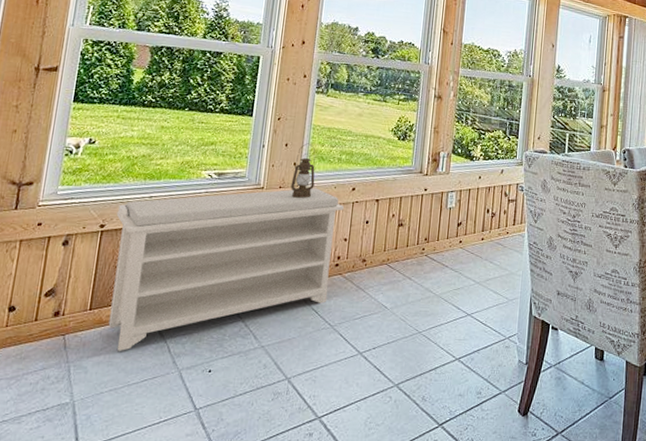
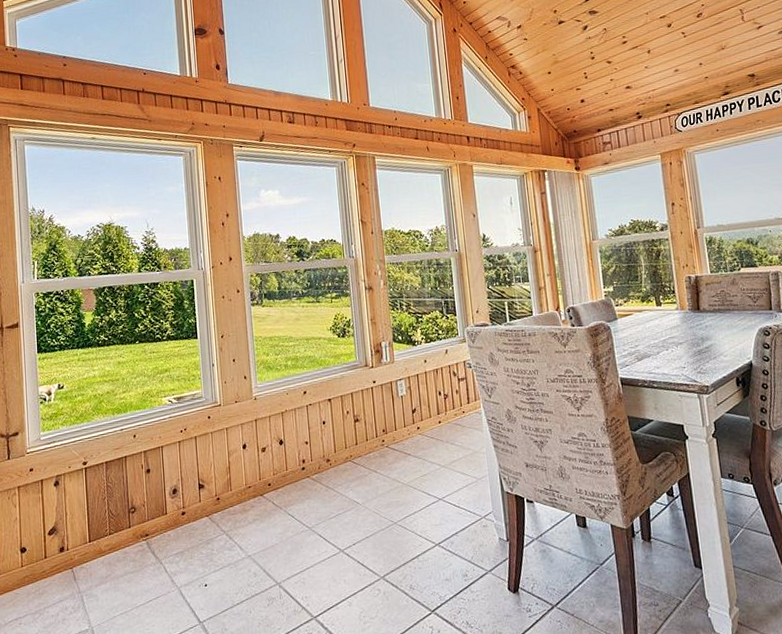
bench: present [108,188,344,351] -> none [95,397,301,577]
lantern: present [291,143,316,198] -> none [245,355,267,410]

